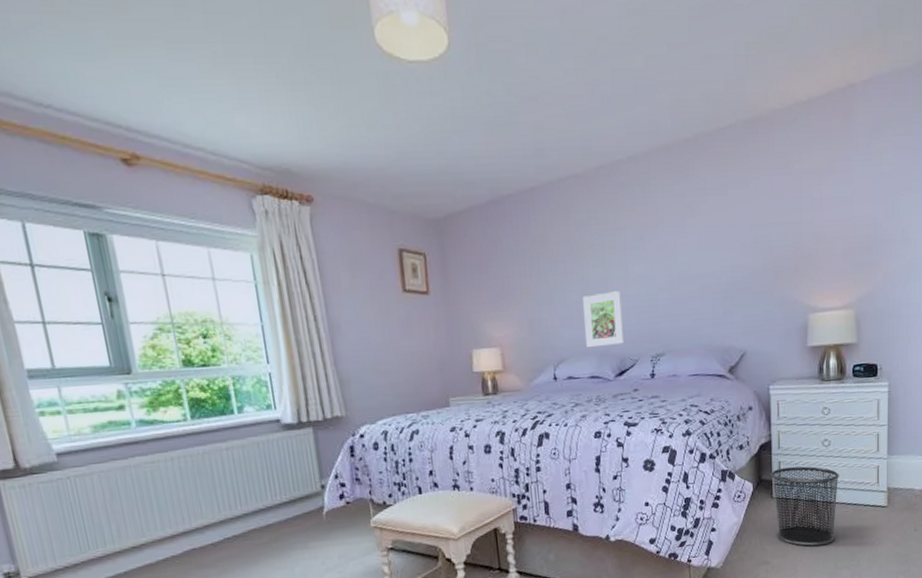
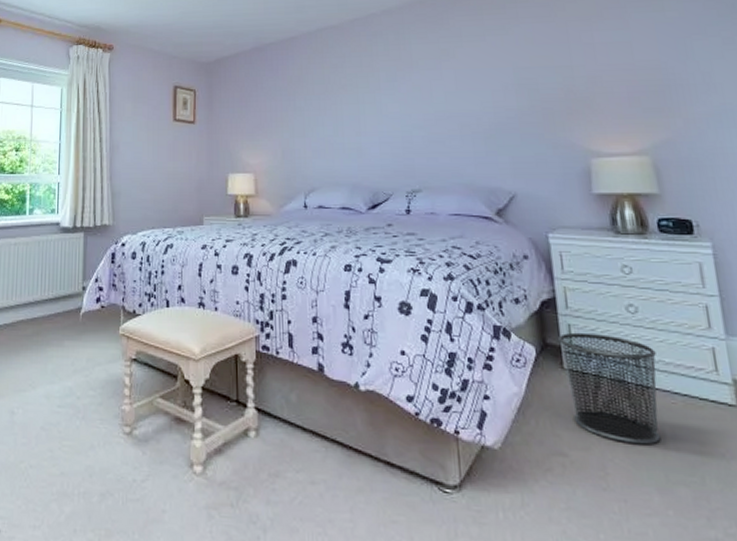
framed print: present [583,291,625,348] -> none [336,127,378,179]

